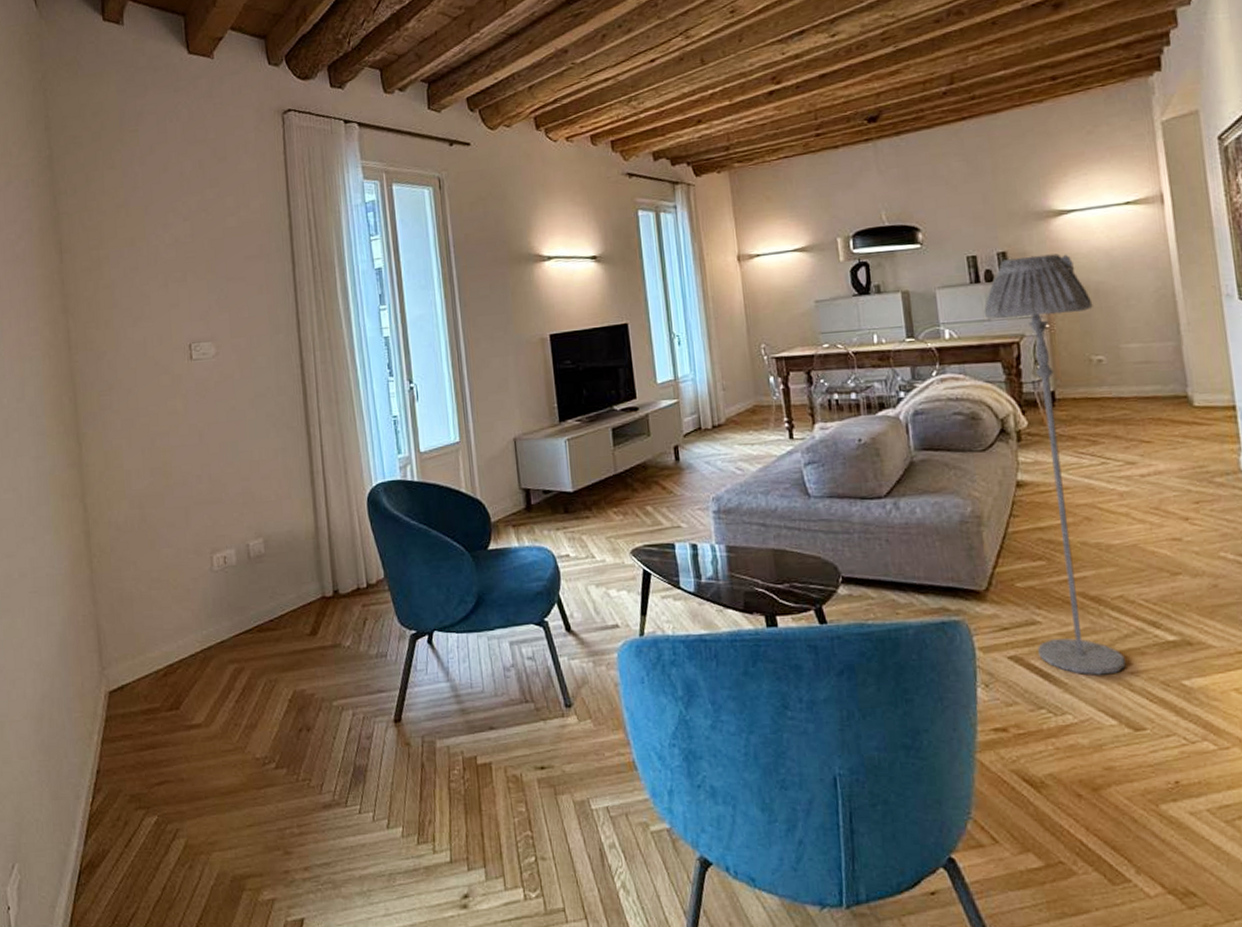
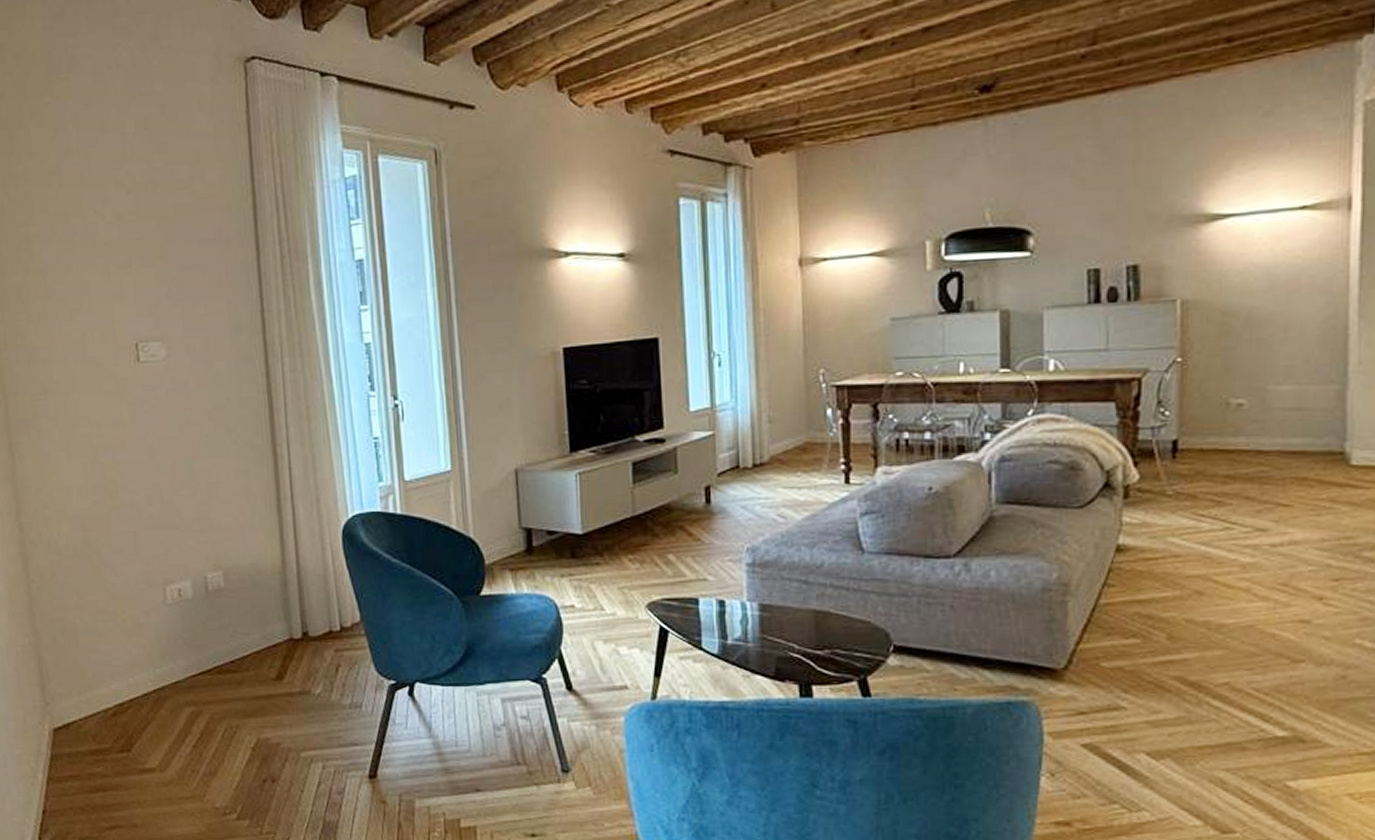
floor lamp: present [984,253,1126,675] -> none [1101,269,1241,770]

